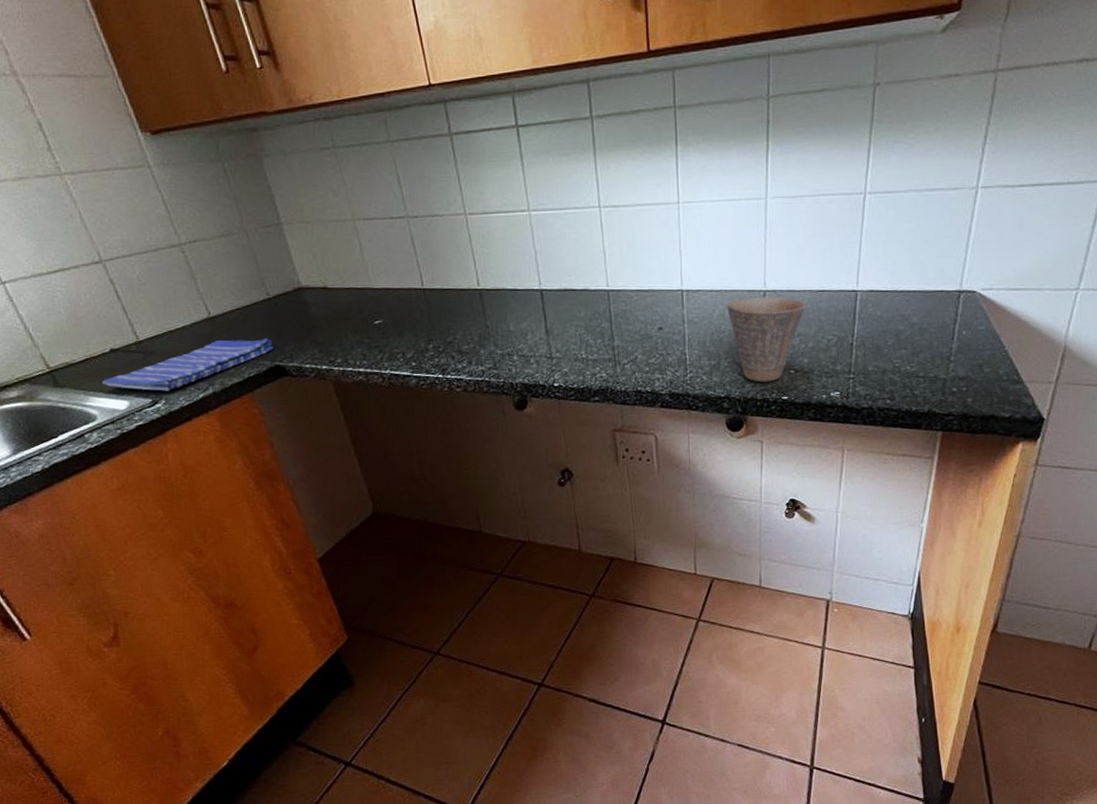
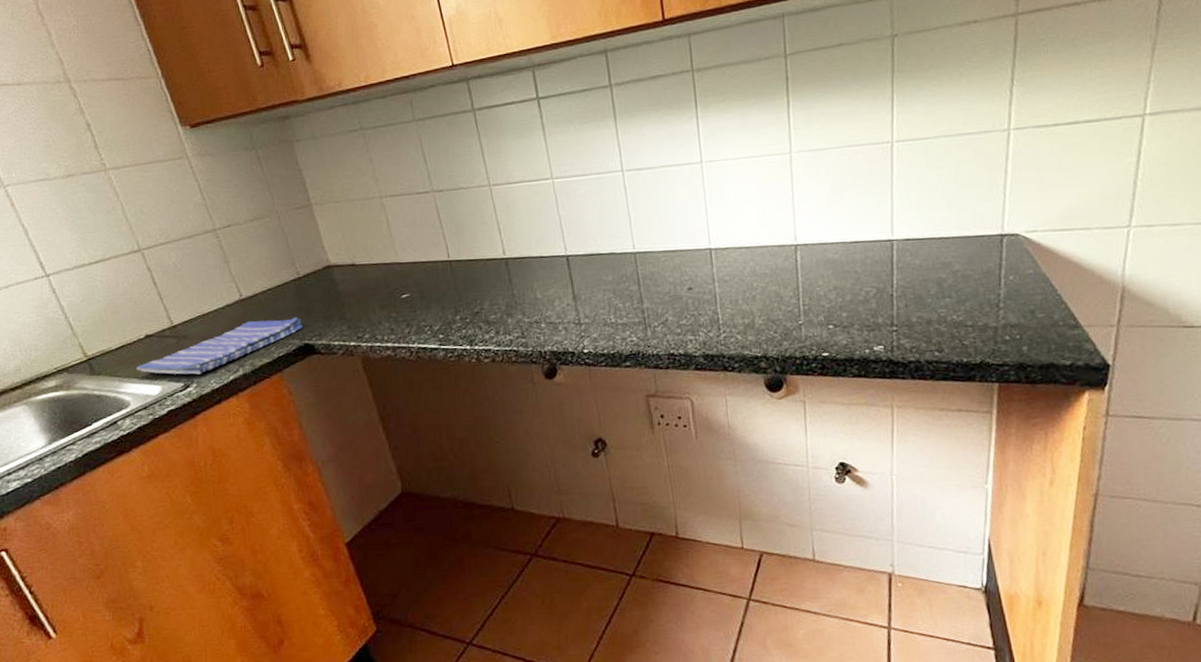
cup: present [727,296,805,382] -> none [757,250,840,339]

